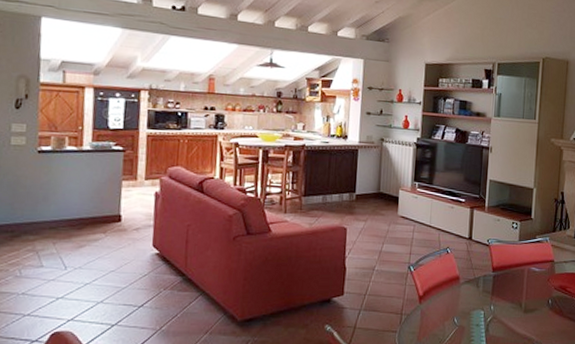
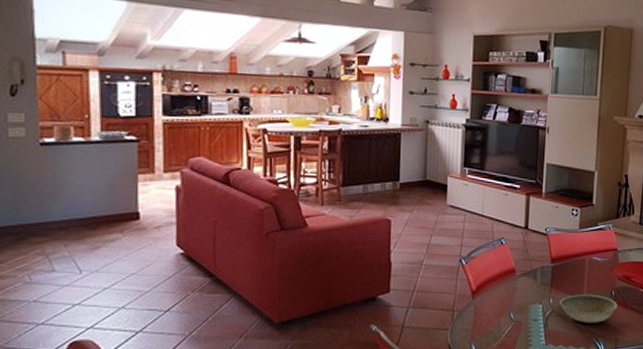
bowl: none [499,302,554,330] -> present [559,294,618,323]

